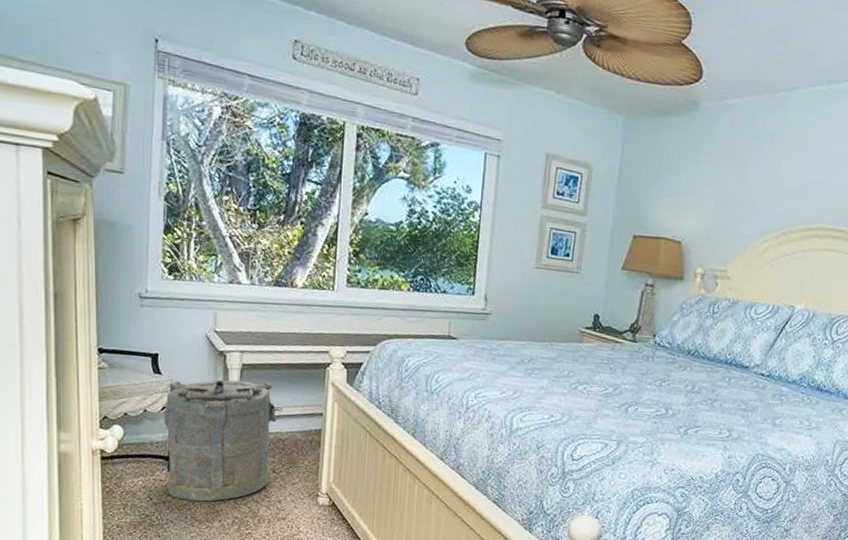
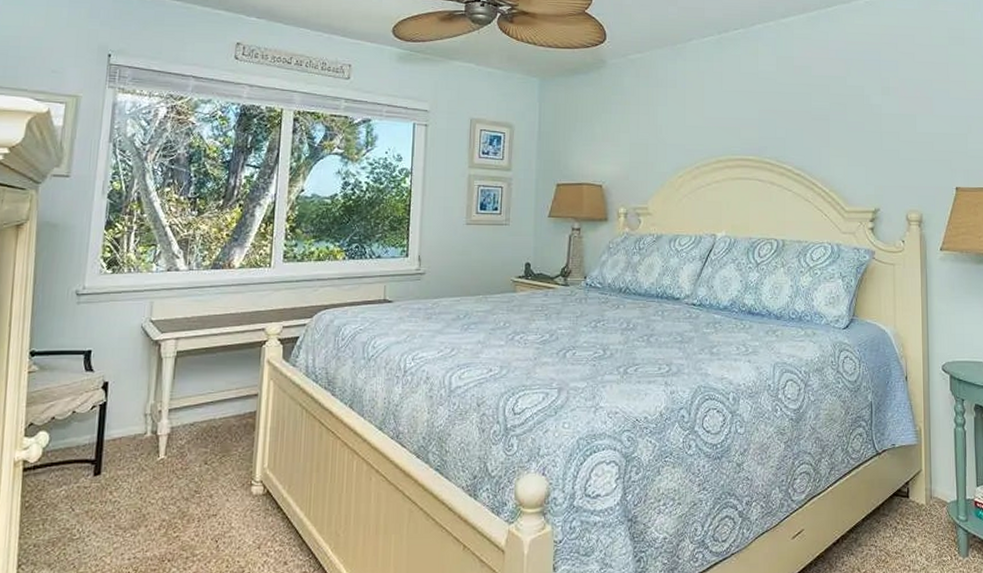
laundry hamper: present [163,379,284,502] -> none [91,367,218,507]

